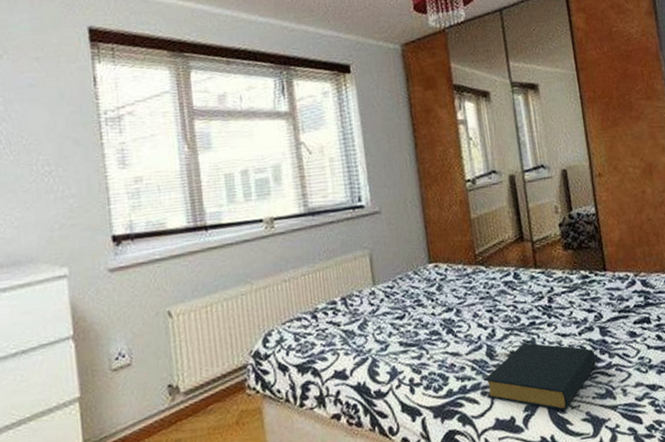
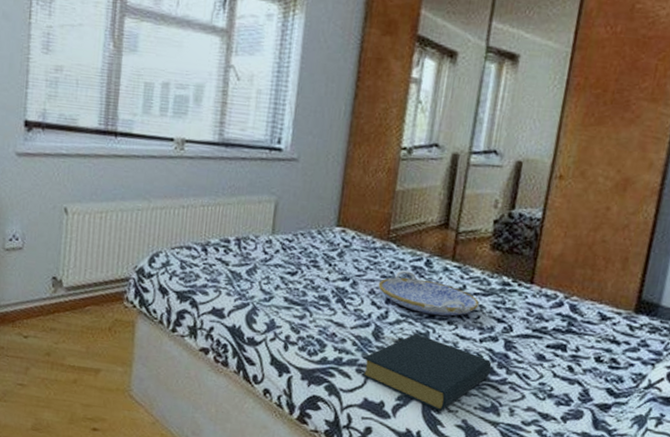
serving tray: none [479,287,569,323] -> present [378,270,479,316]

